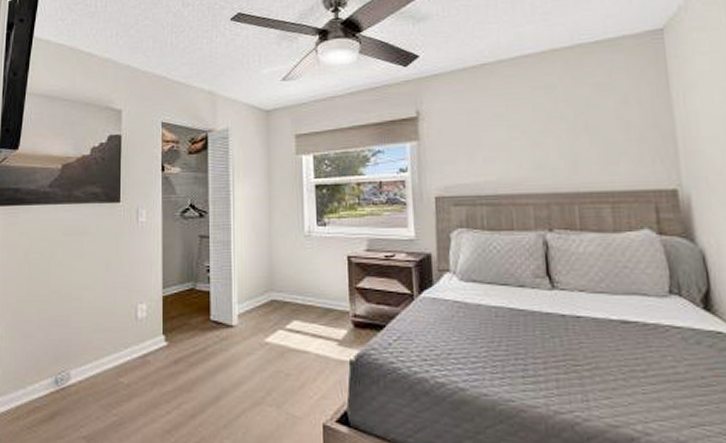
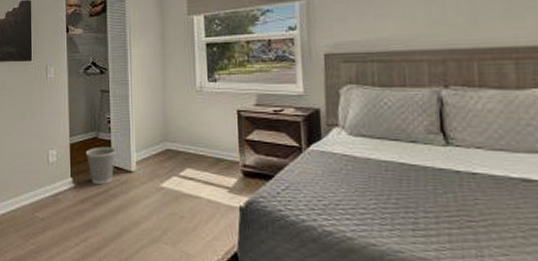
wastebasket: none [180,299,216,341] -> present [85,146,116,184]

